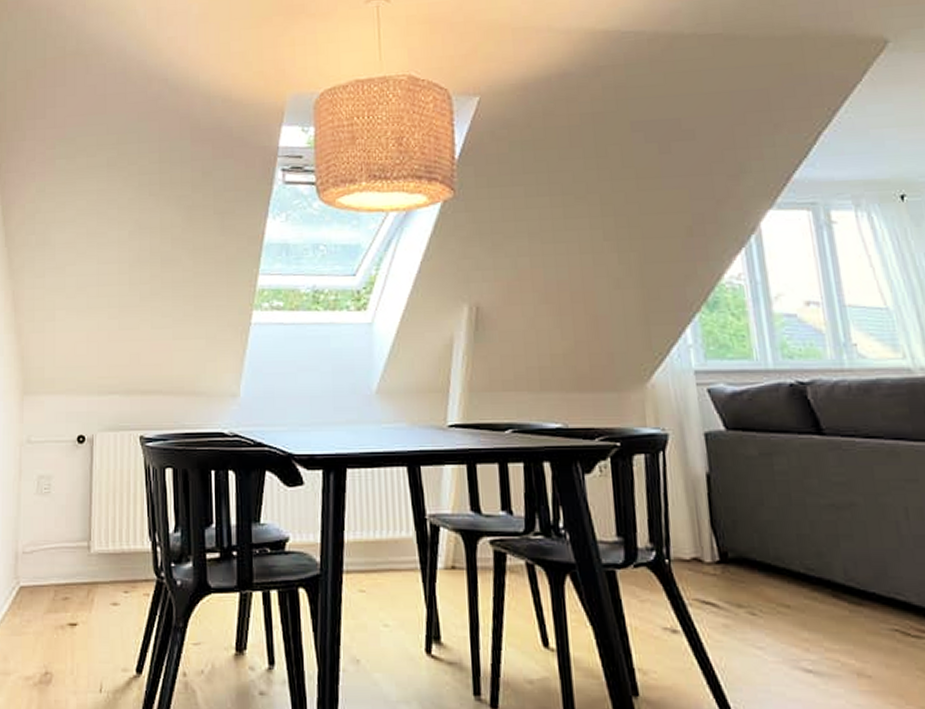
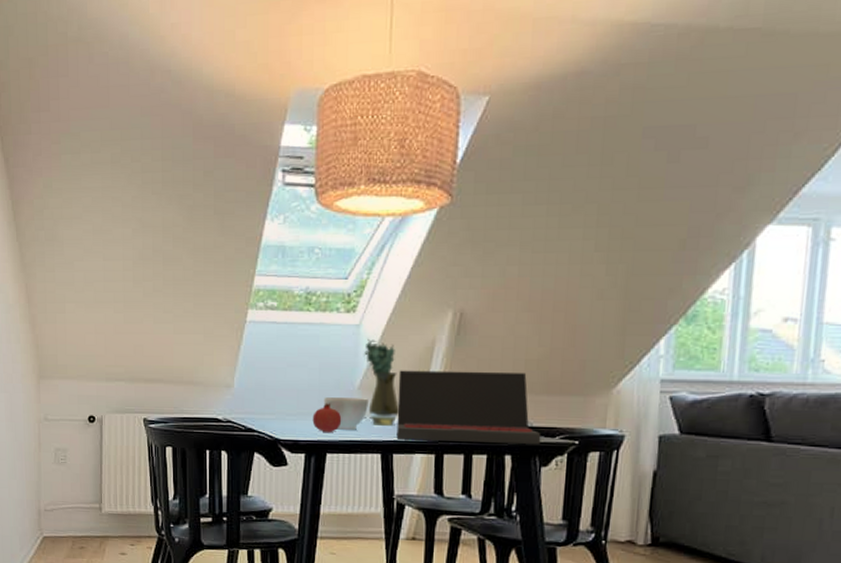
fruit: none [328,410,361,445] -> present [312,403,342,433]
bowl: none [339,403,389,442] -> present [323,397,369,431]
vase: none [379,337,422,435] -> present [364,338,399,427]
laptop: none [418,368,580,450] -> present [396,370,541,445]

